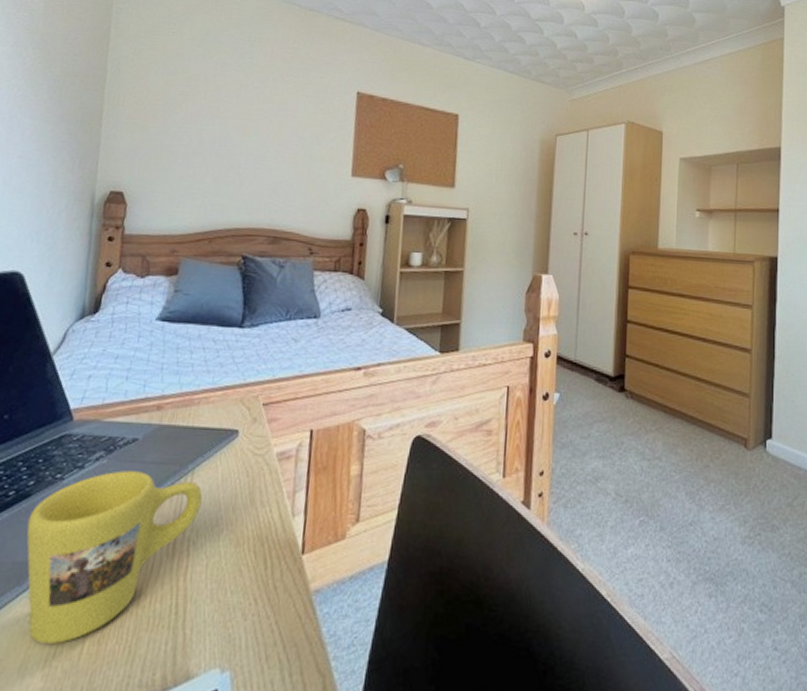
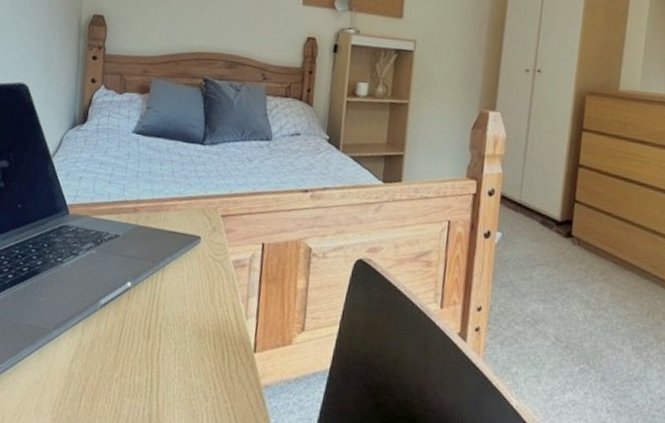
mug: present [26,470,203,644] -> none [37,260,172,396]

